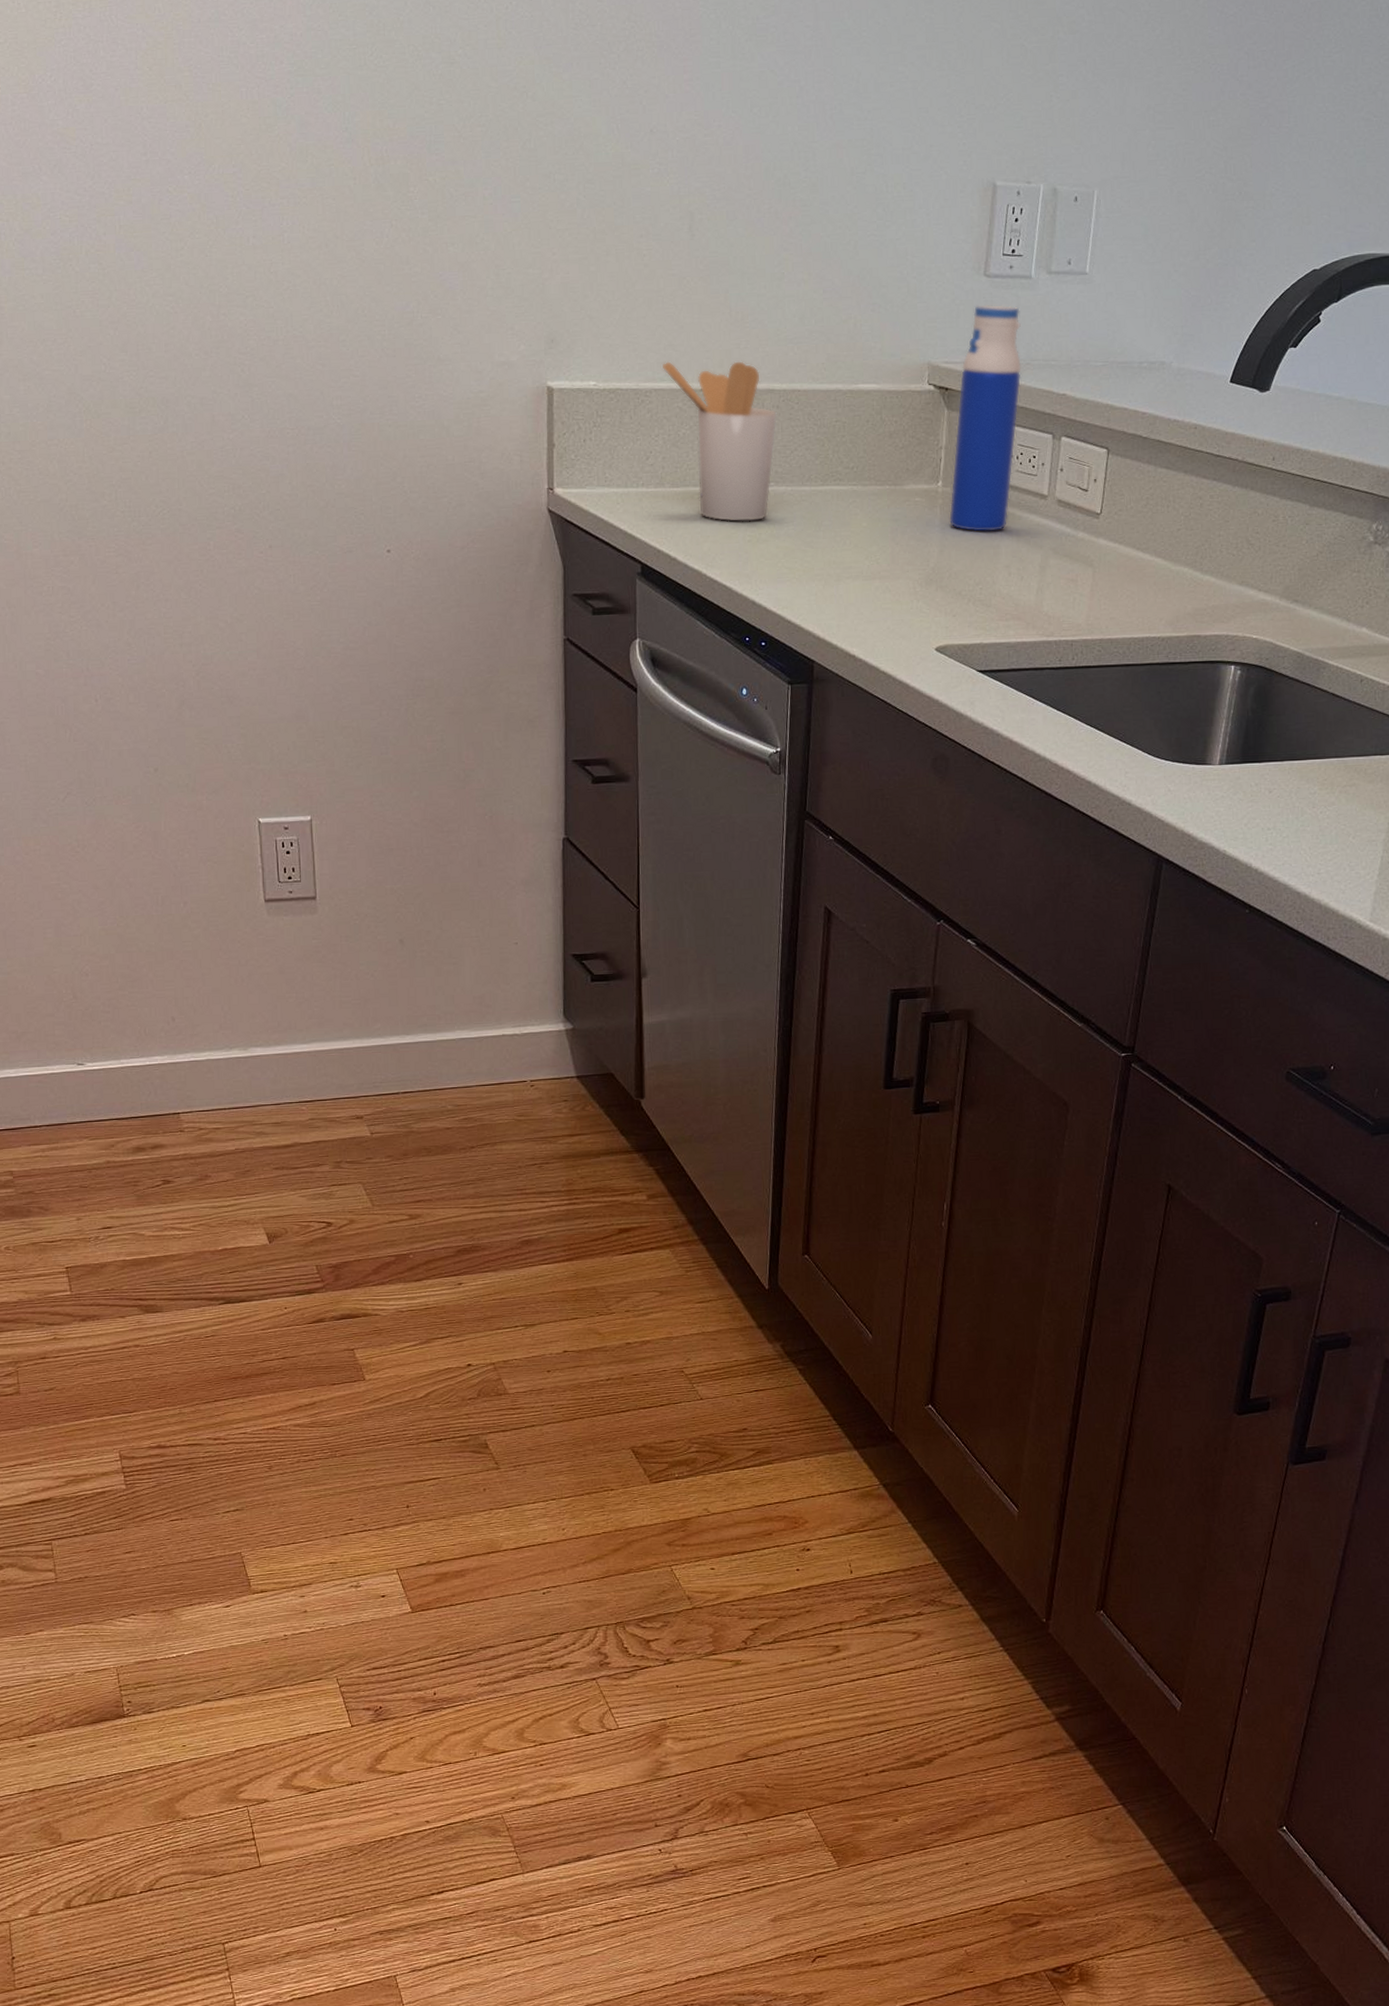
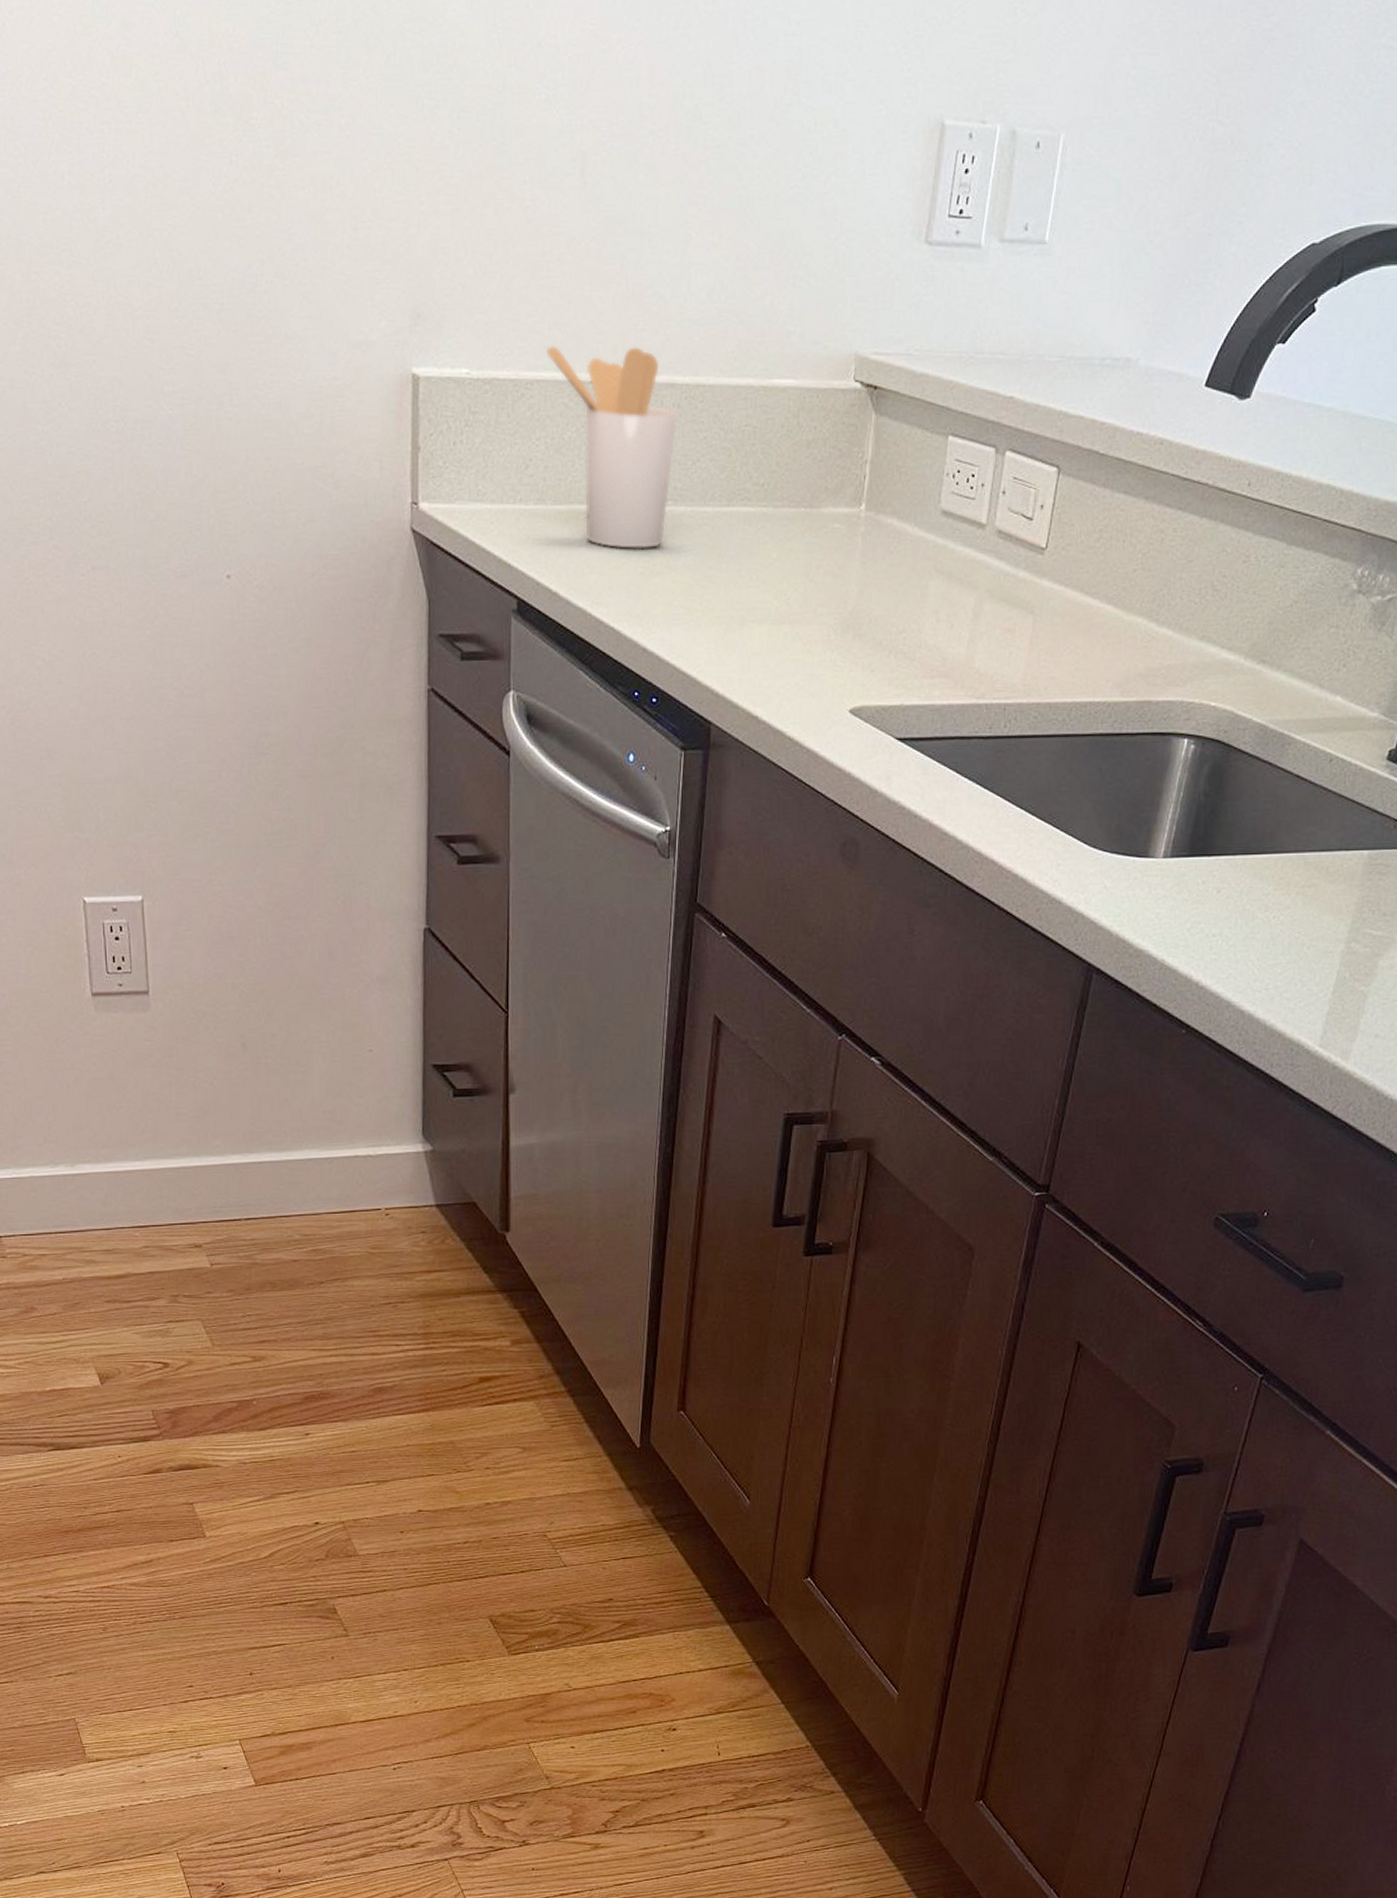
water bottle: present [949,304,1022,532] -> none [872,280,965,568]

